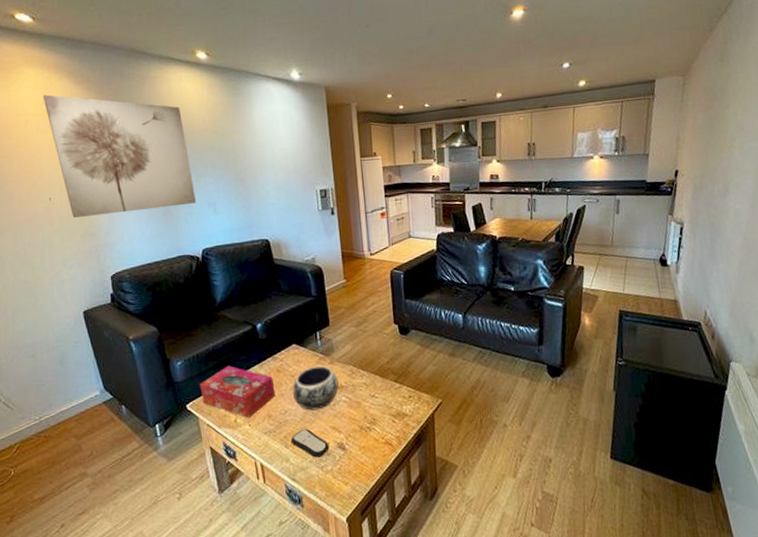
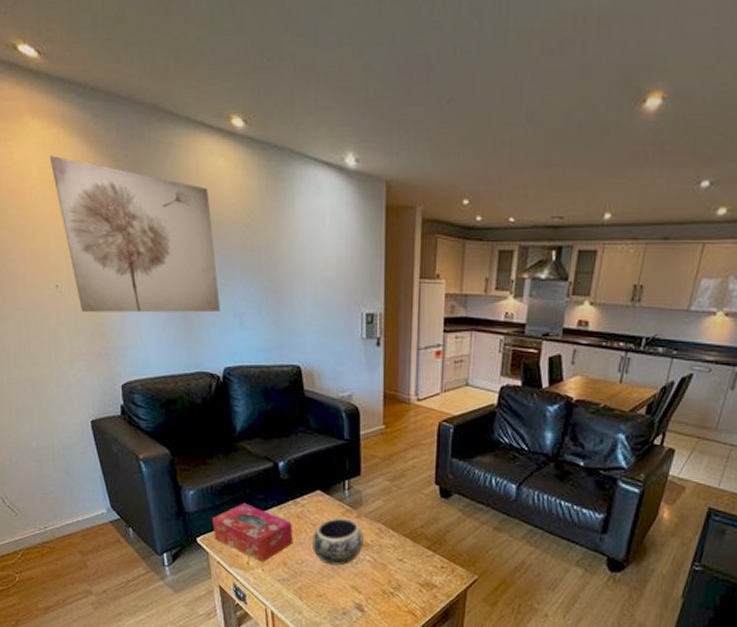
remote control: present [290,428,330,458] -> none [305,582,347,615]

